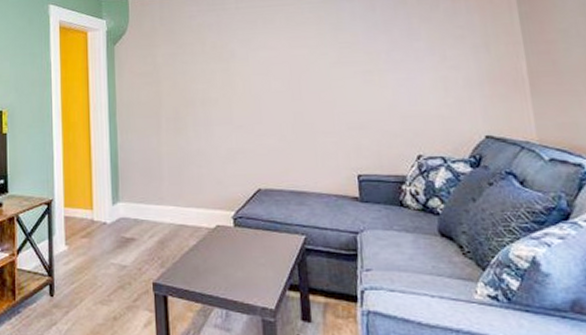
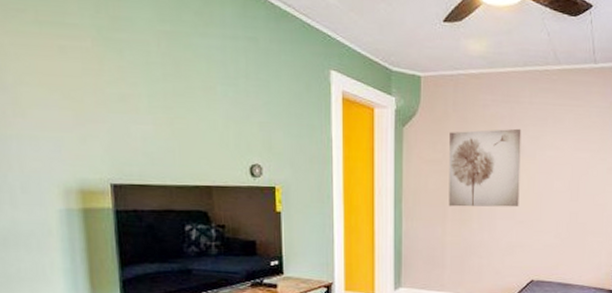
wall art: none [158,34,236,116] -> present [448,128,522,207]

